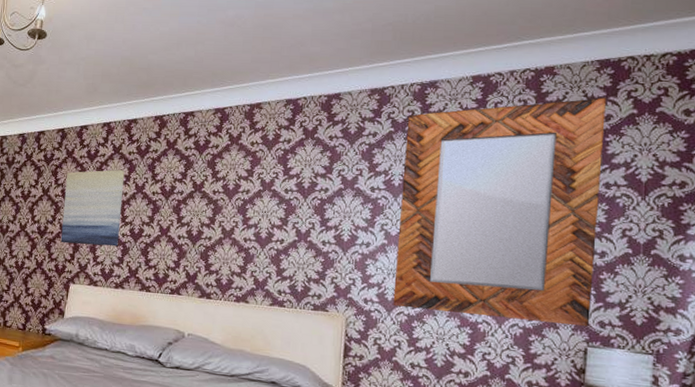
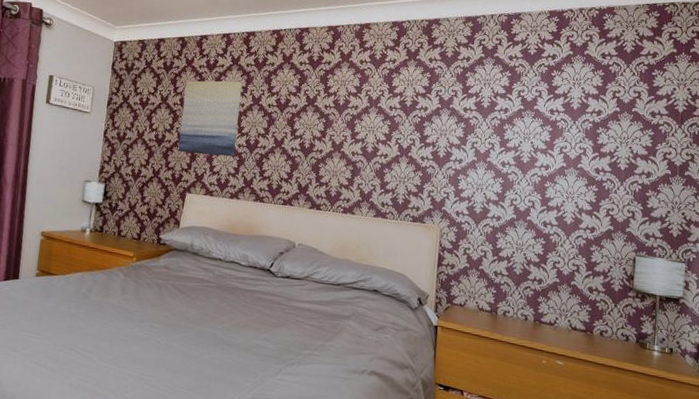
home mirror: present [393,97,606,327] -> none [480,37,653,239]

